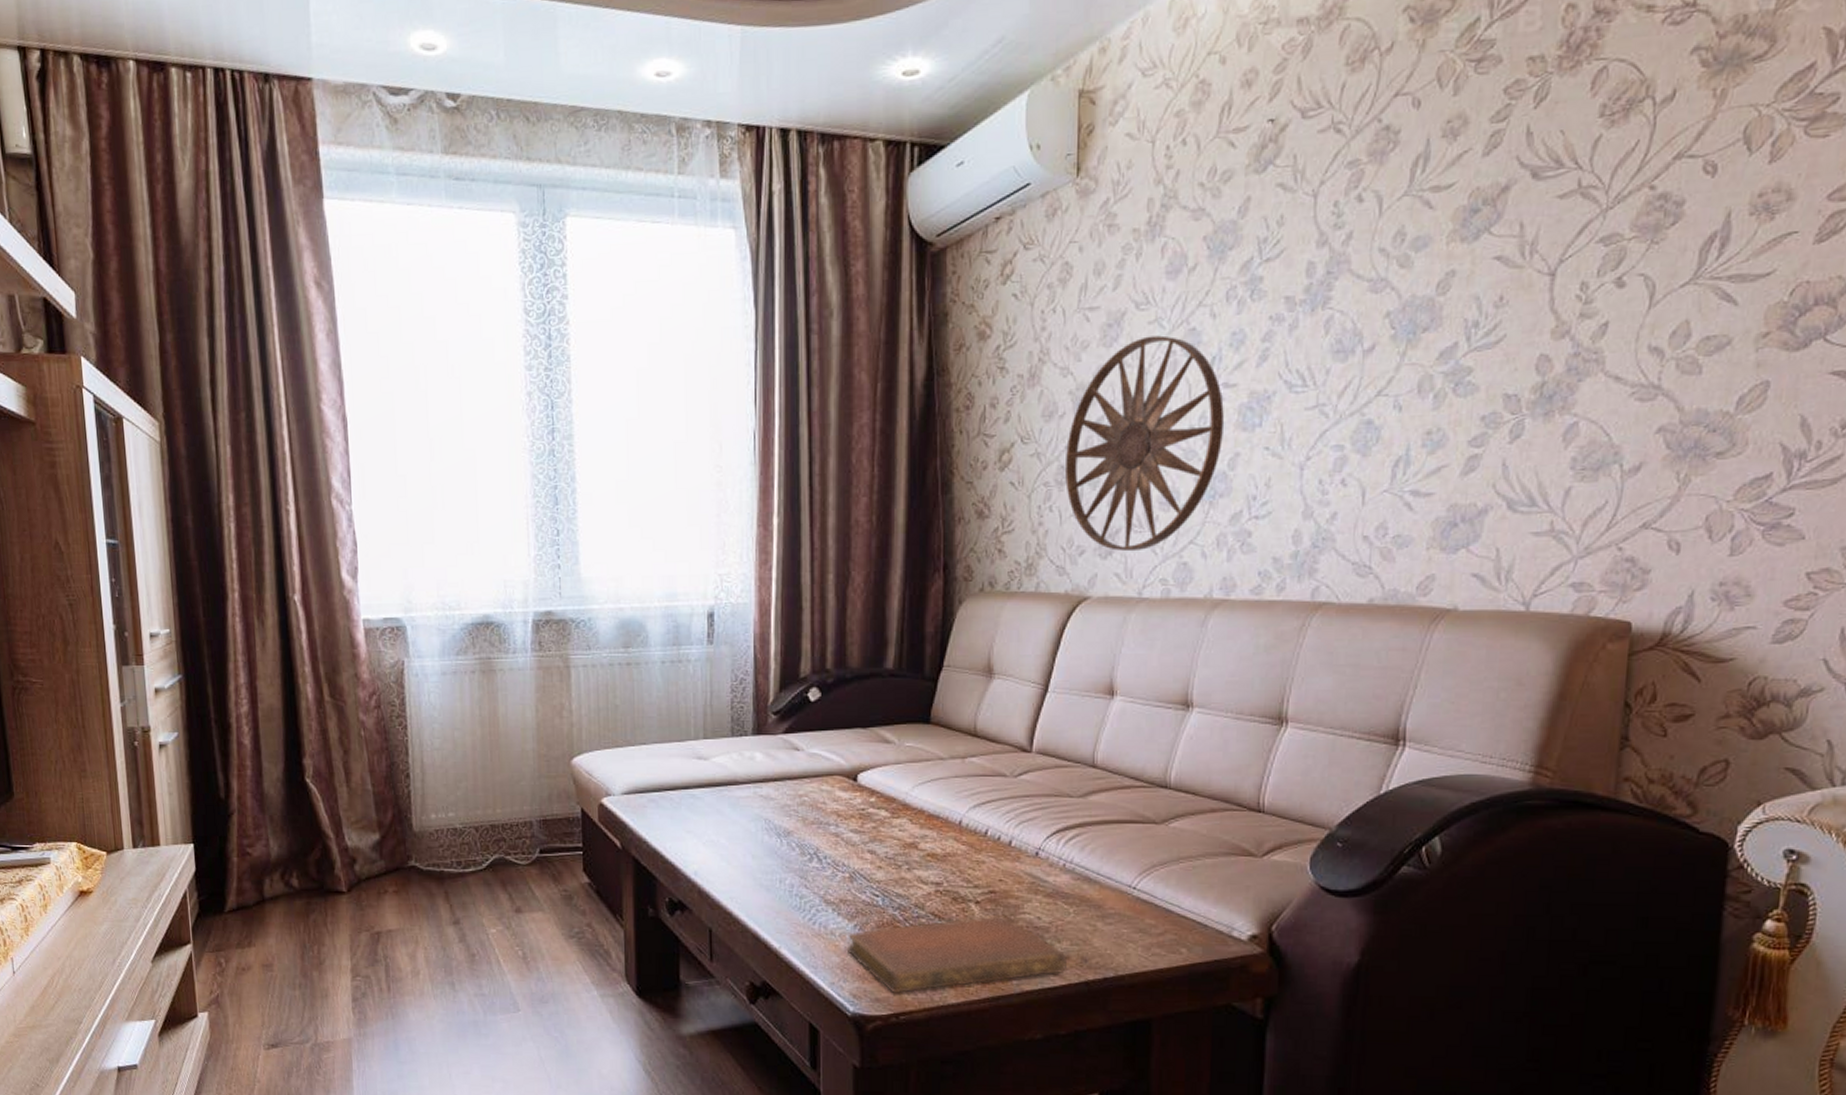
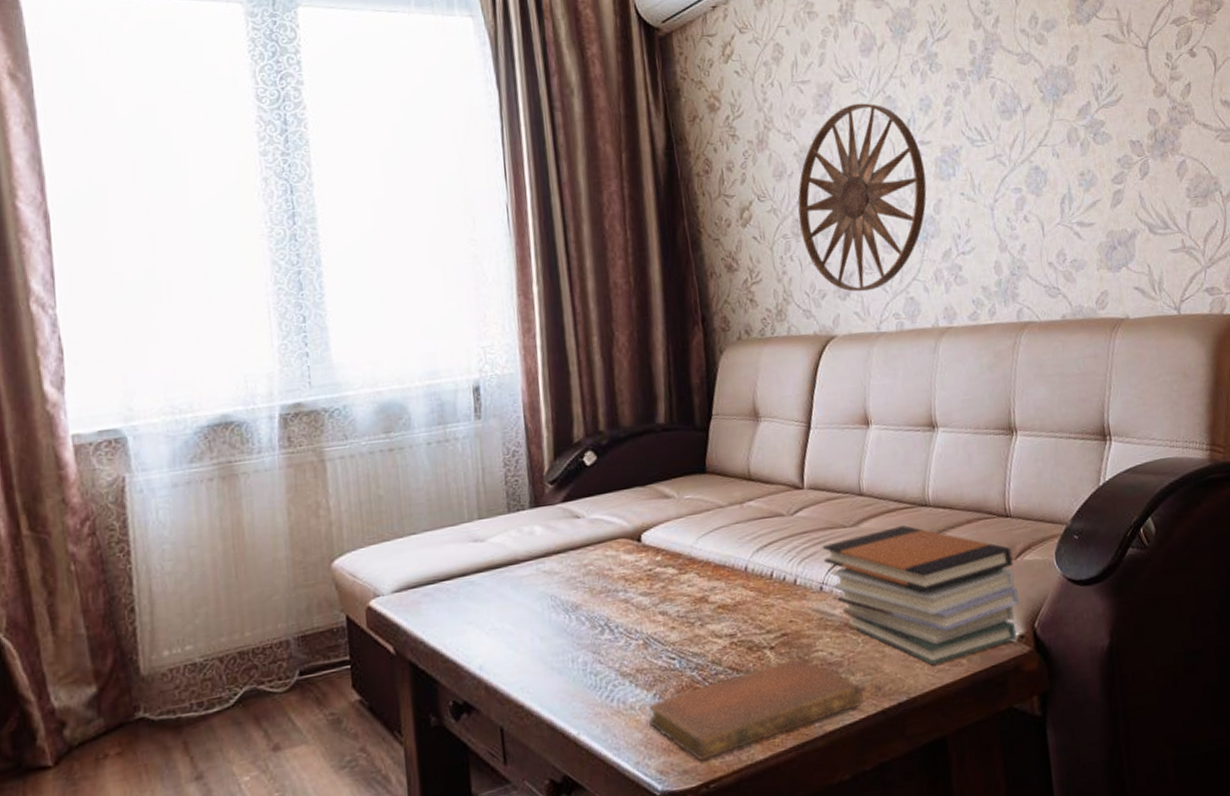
book stack: none [1044,804,1258,948] -> present [823,525,1019,665]

